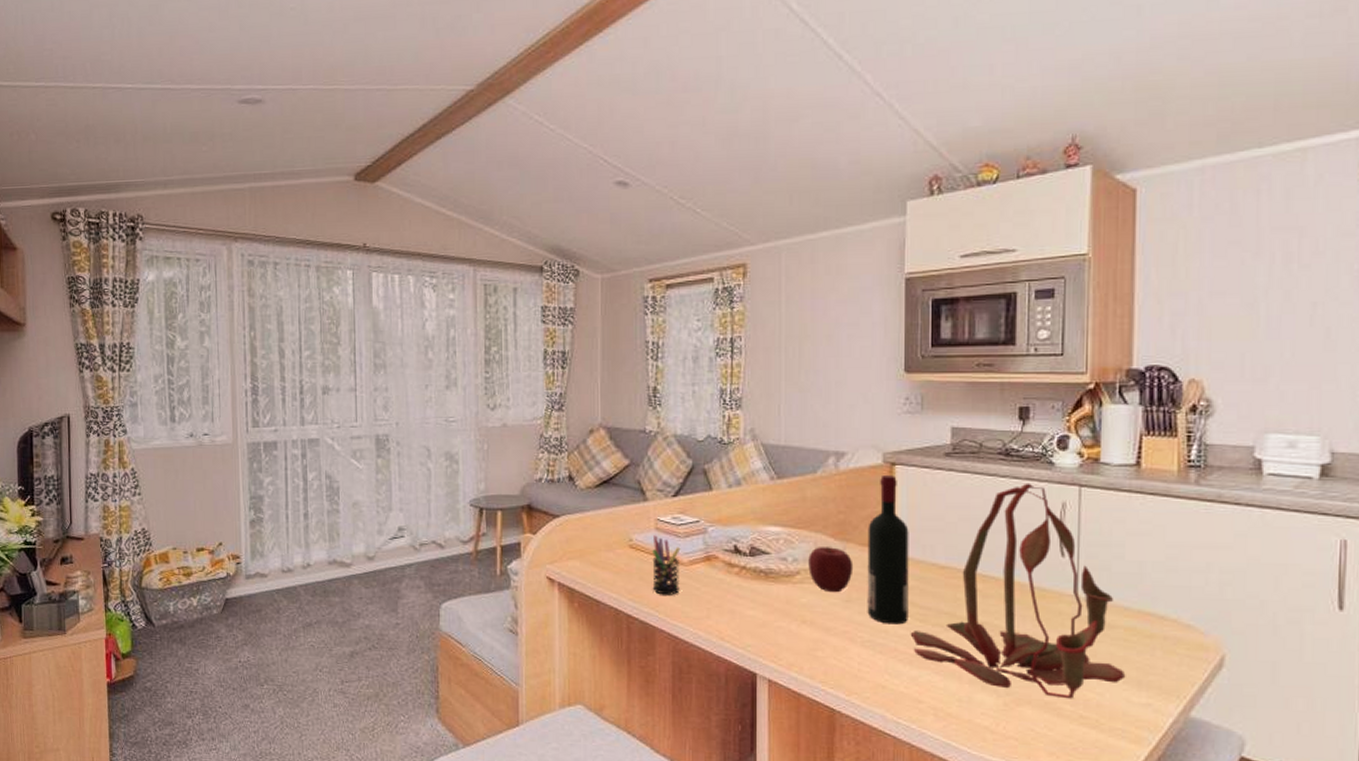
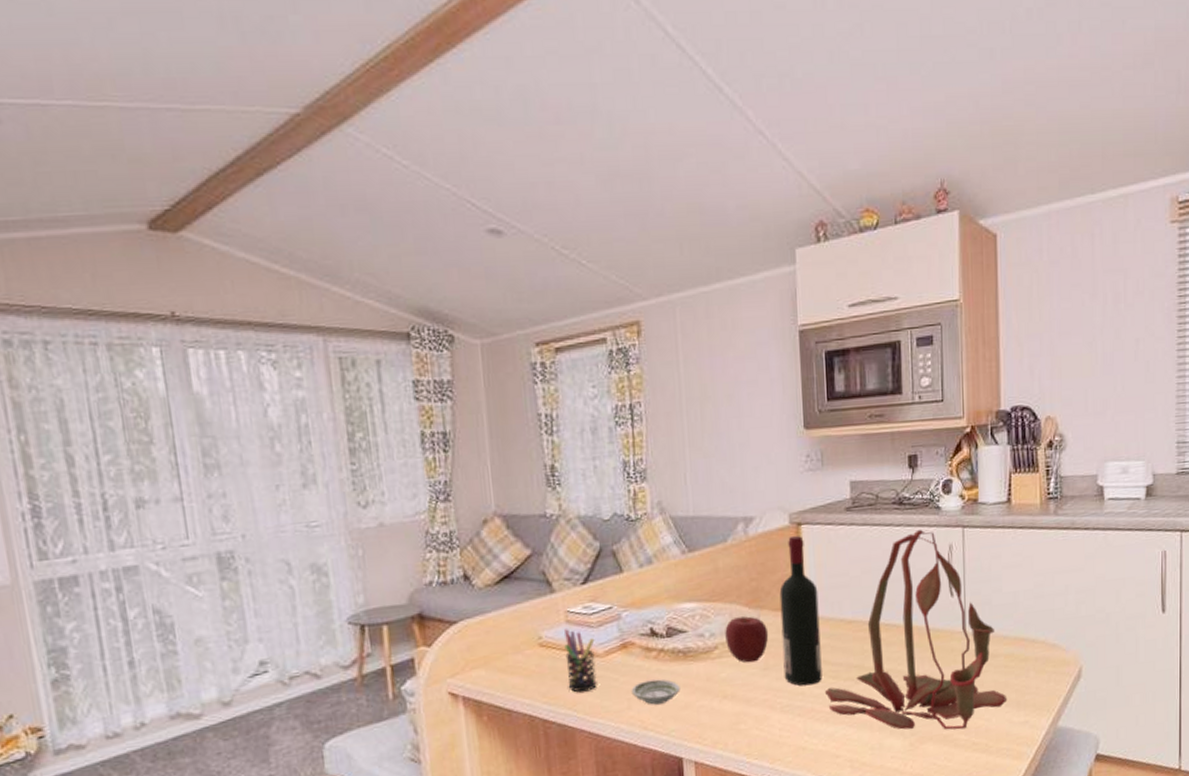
saucer: none [711,594,759,618] -> present [631,679,681,705]

